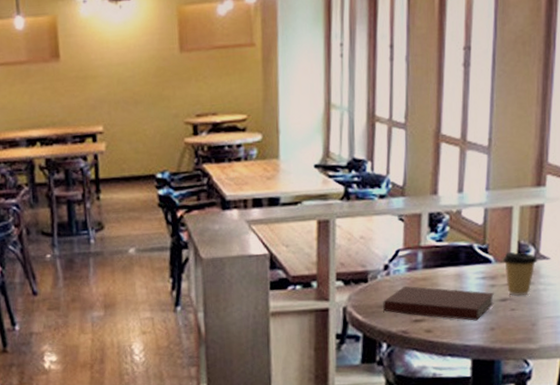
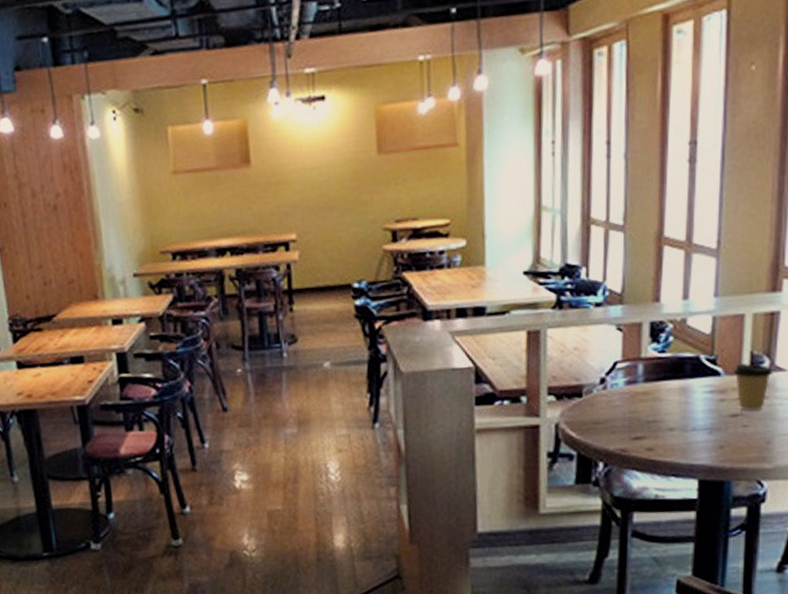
notebook: present [383,285,494,321] -> none [599,400,723,439]

